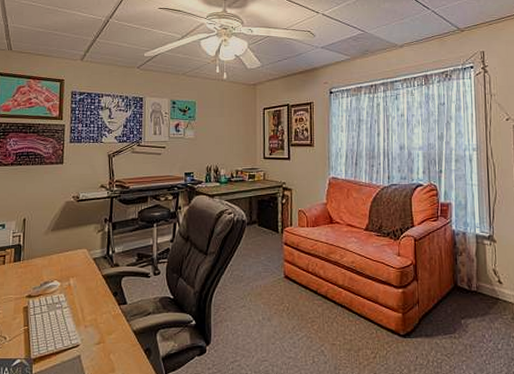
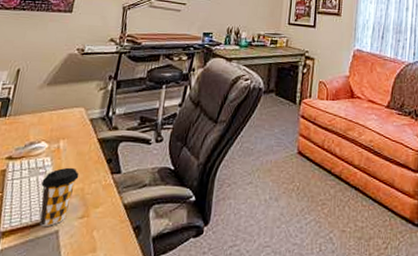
coffee cup: none [60,301,91,352] -> present [39,167,80,226]

